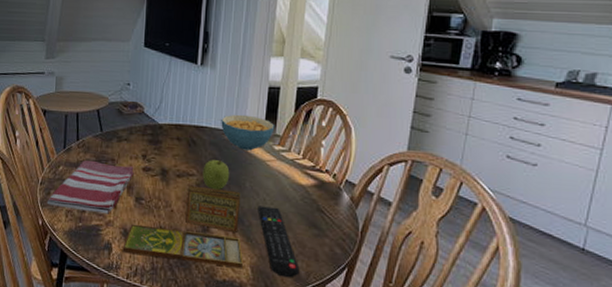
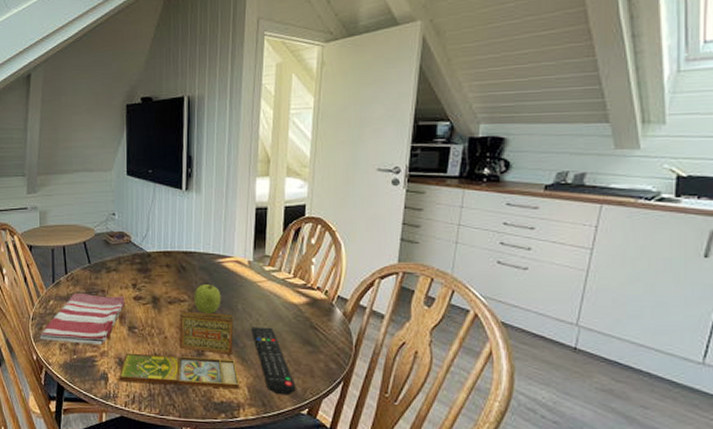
cereal bowl: present [221,114,275,151] -> none [209,237,264,273]

